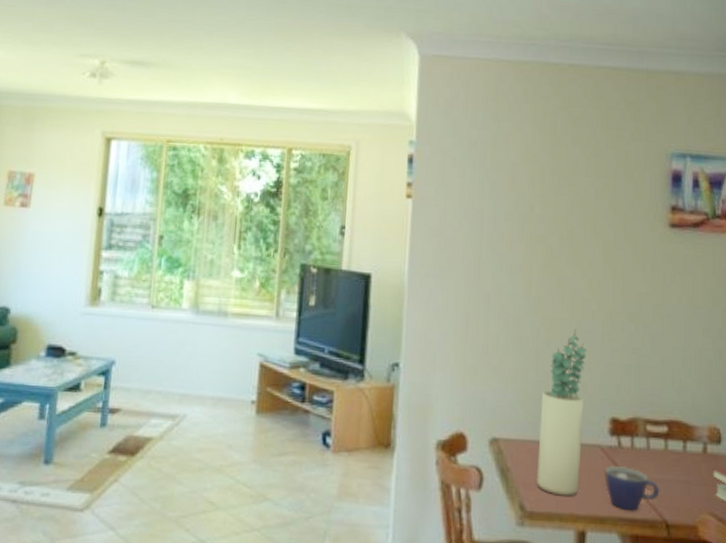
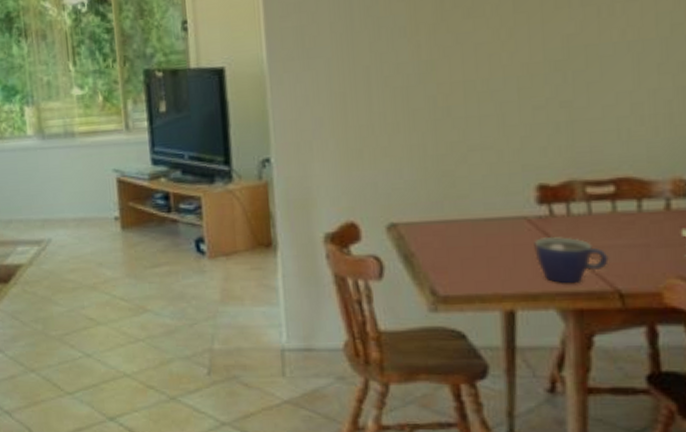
vase: present [536,328,587,496] -> none [445,89,503,276]

